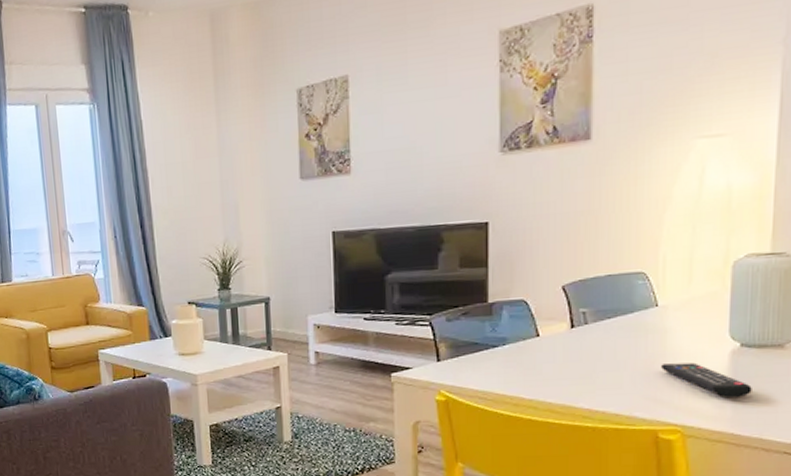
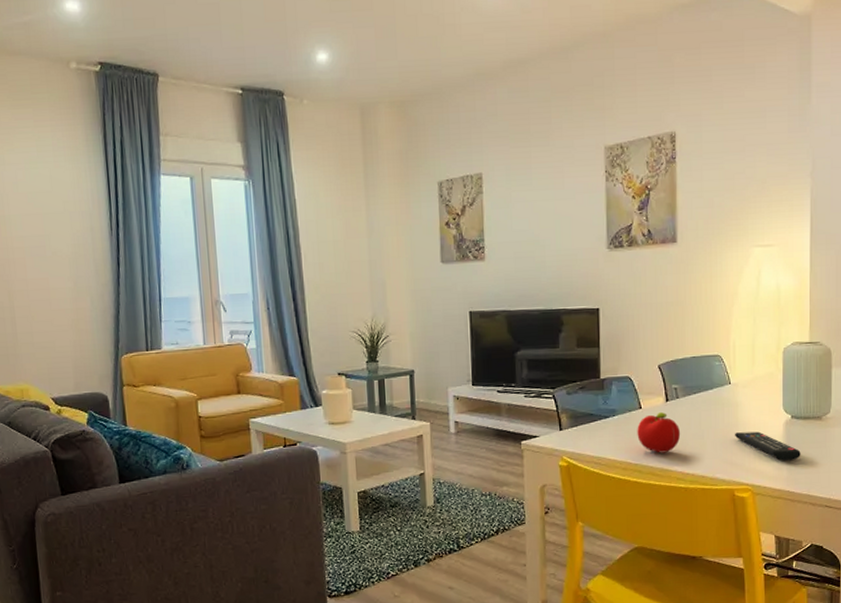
fruit: none [533,339,589,388] -> present [637,411,681,454]

